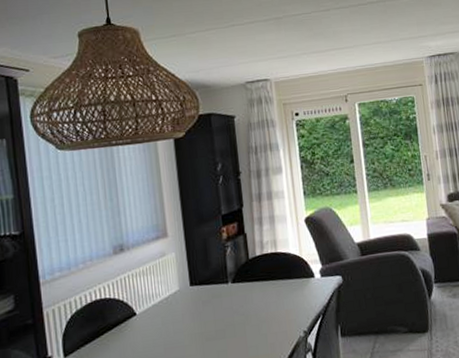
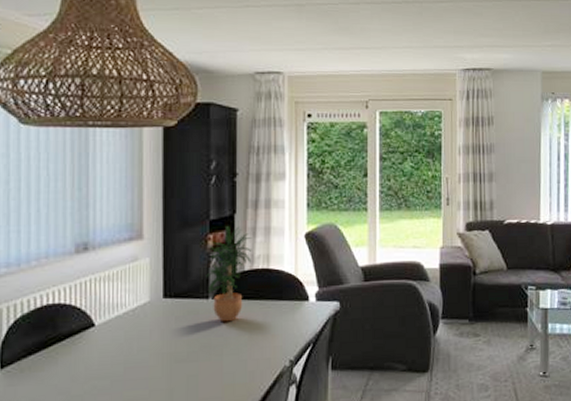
potted plant: none [224,218,261,303] -> present [206,225,252,322]

